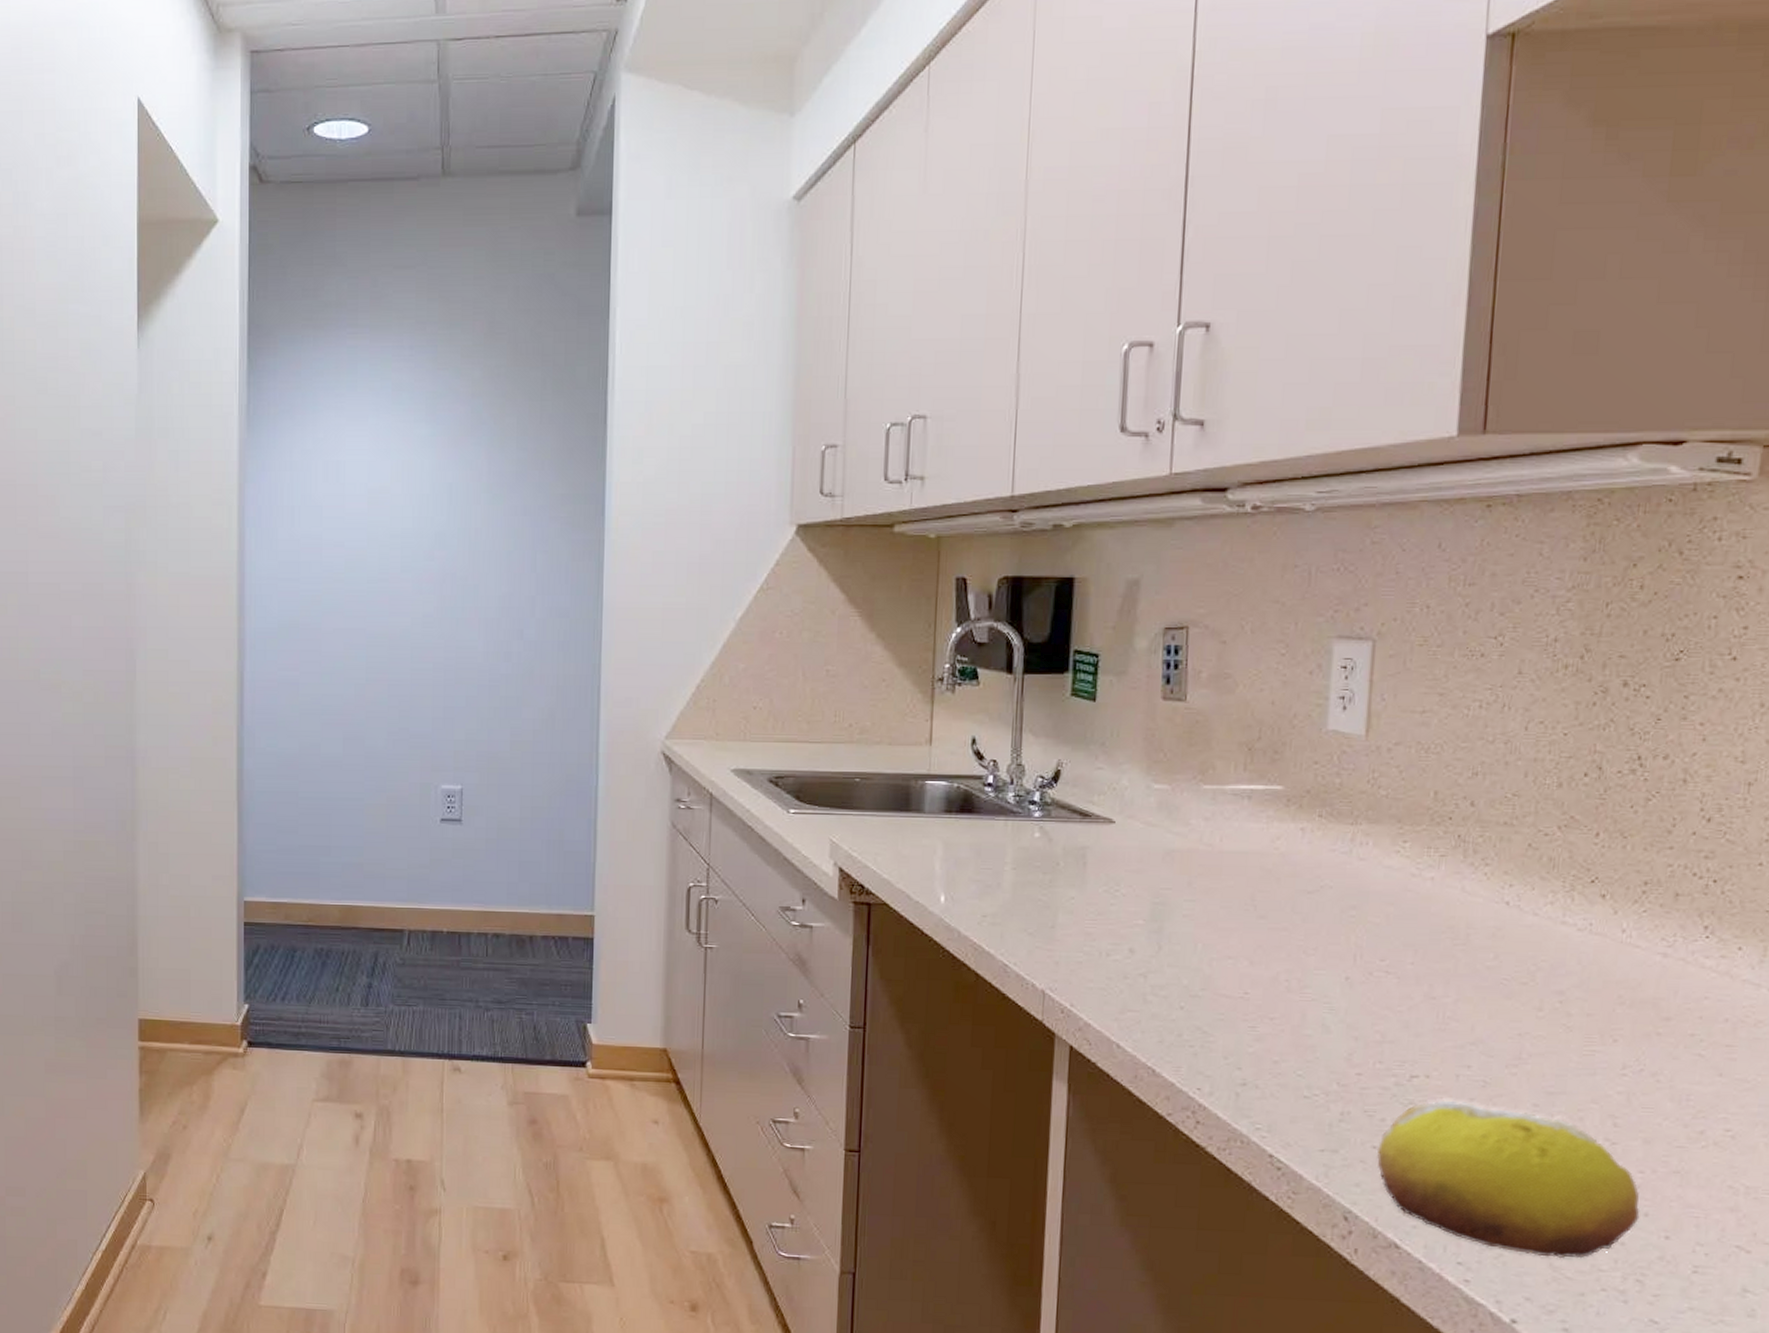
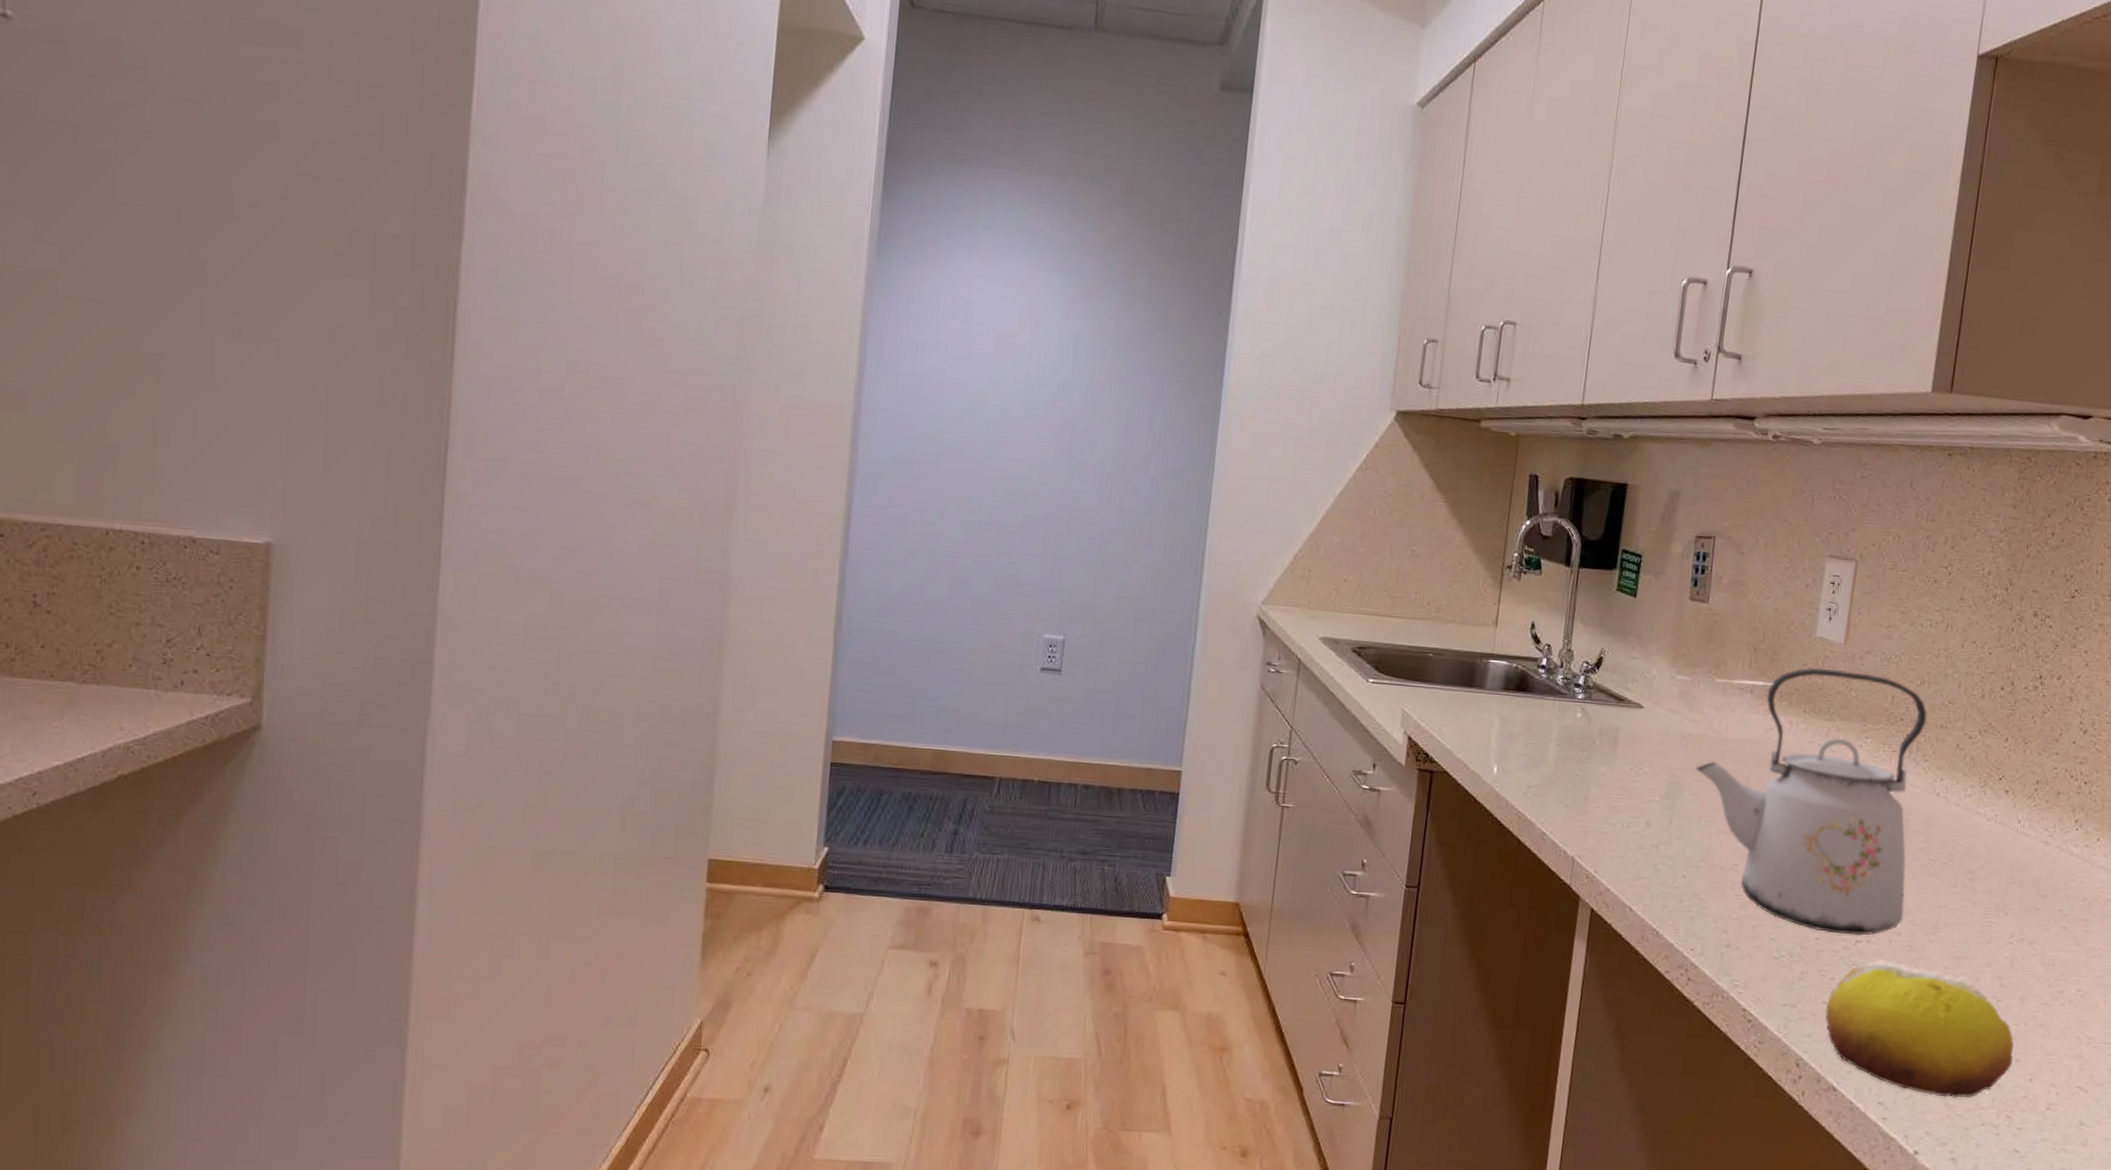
kettle: none [1186,766,1485,1070] -> present [1696,667,1928,936]

